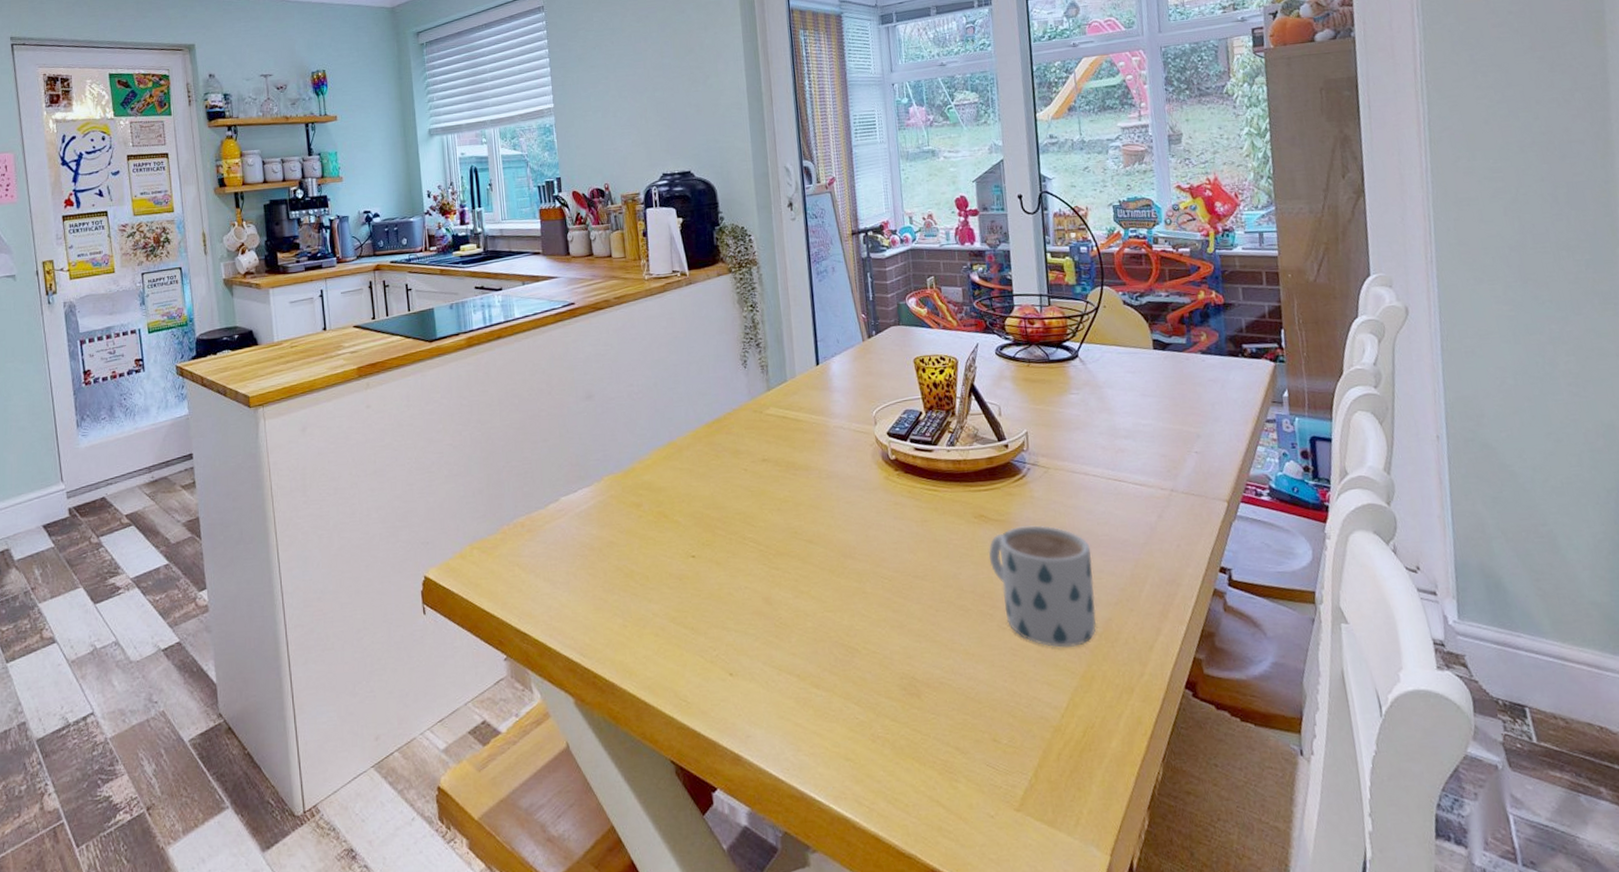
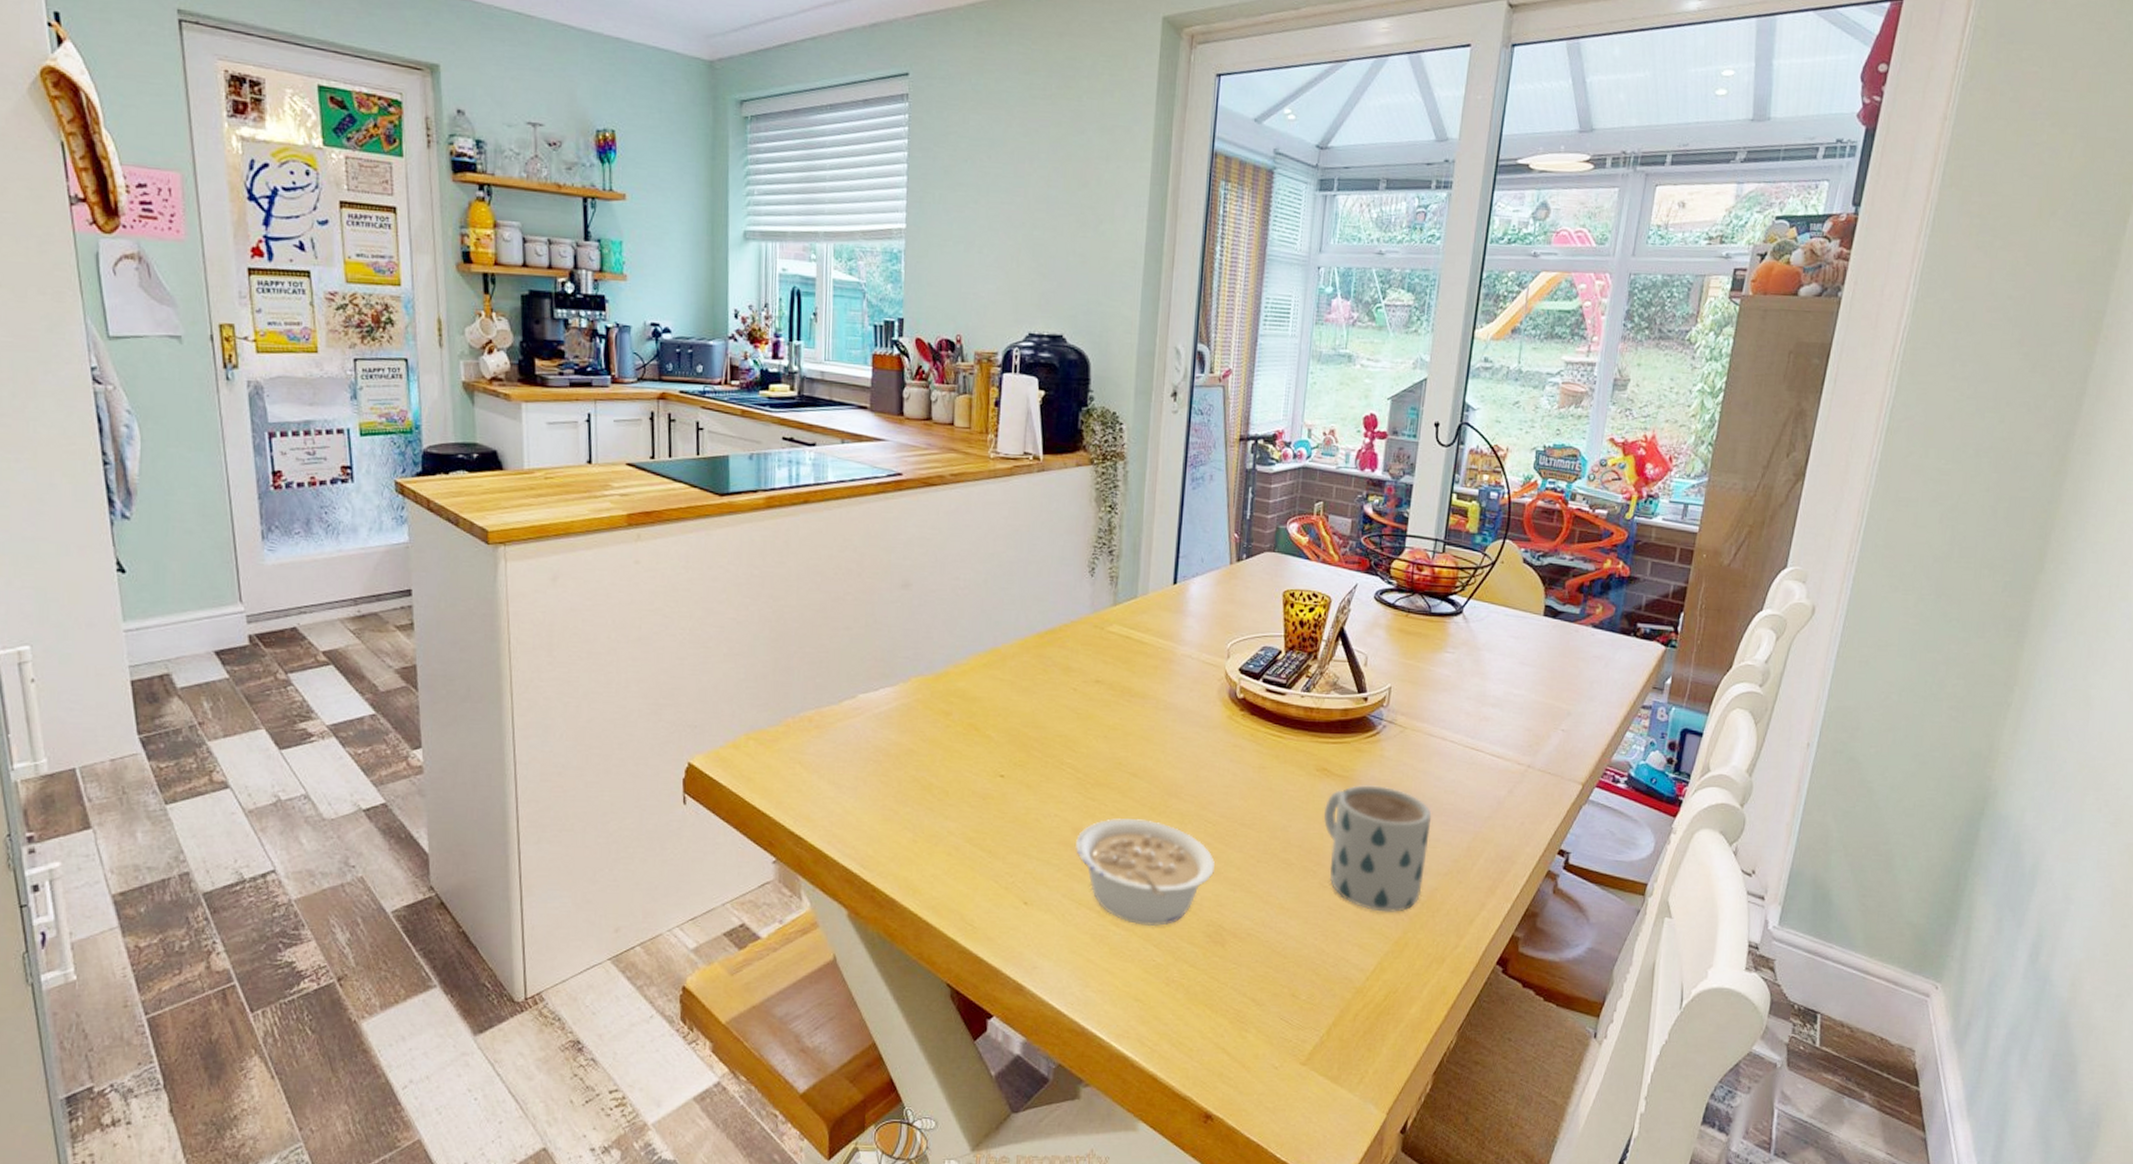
legume: none [767,582,898,686] -> present [1074,818,1215,927]

